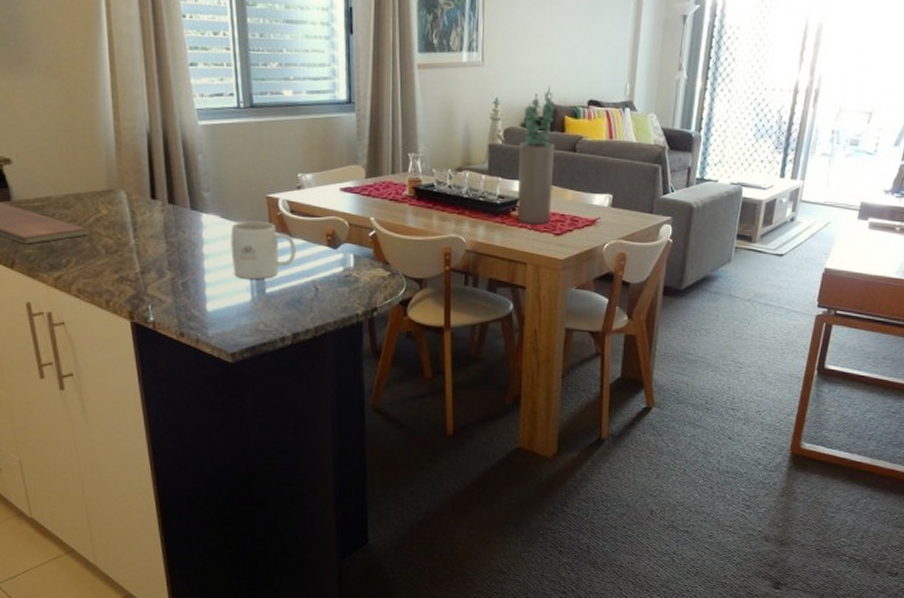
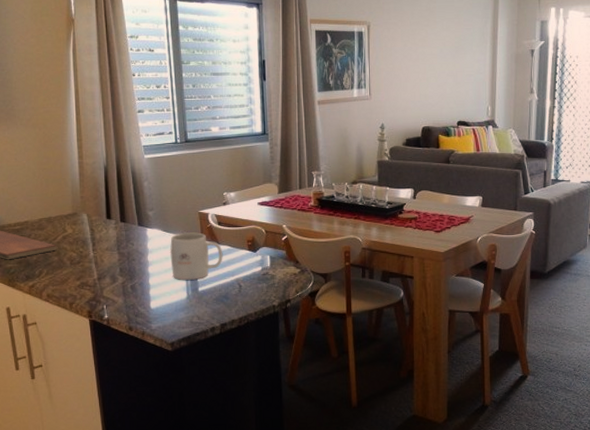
vase: present [517,84,555,226] -> none [402,110,433,226]

